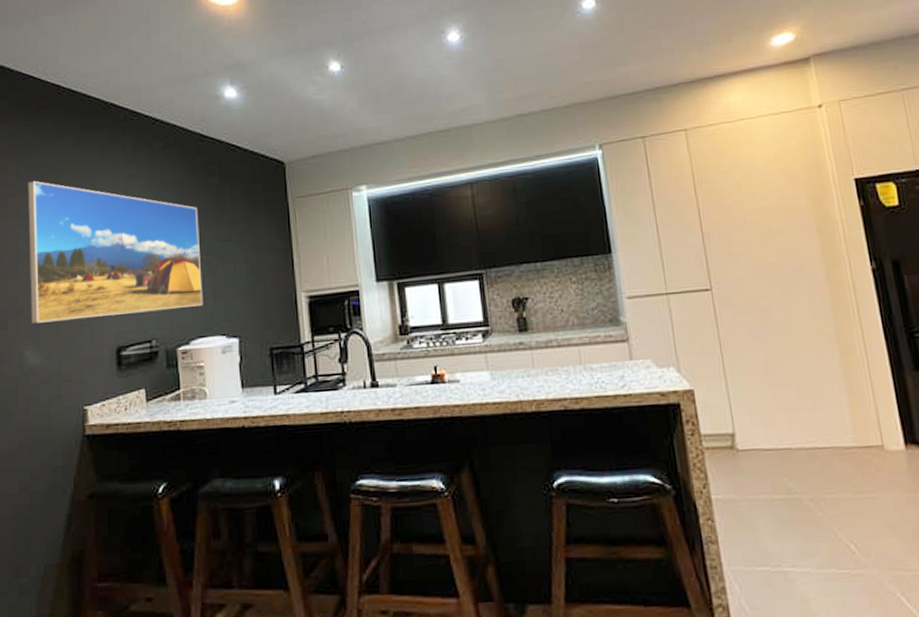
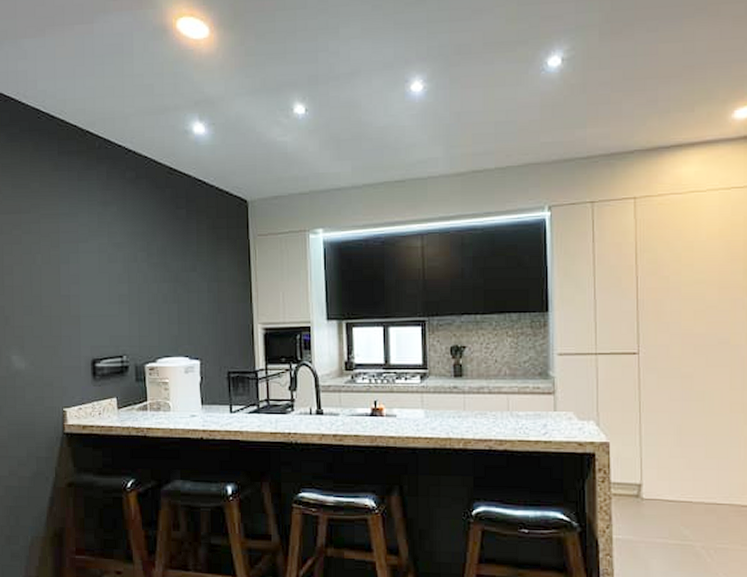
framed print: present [28,180,203,324] -> none [12,200,169,332]

